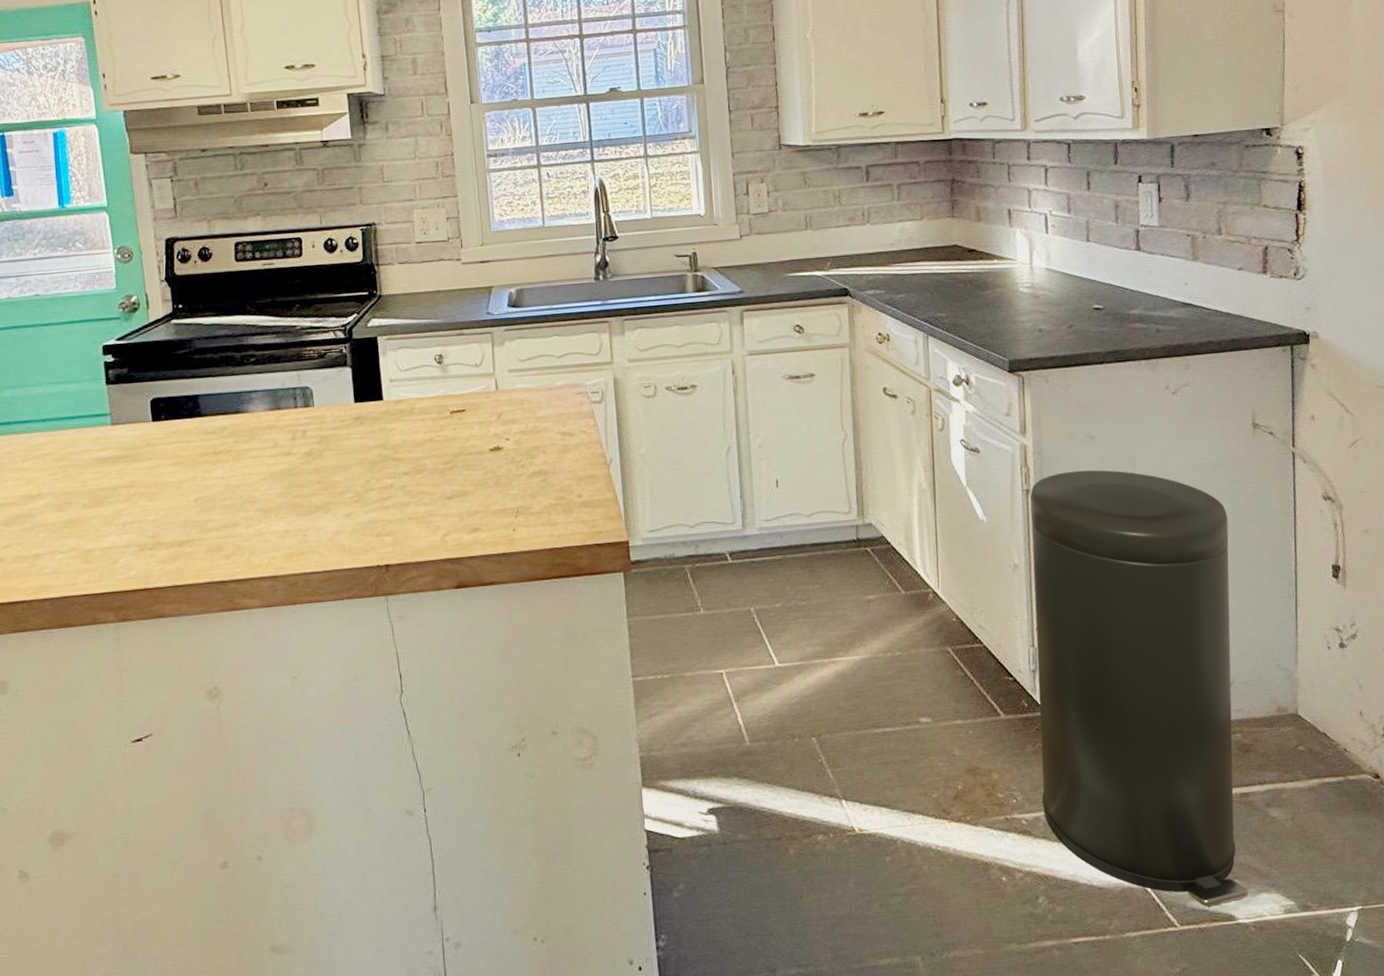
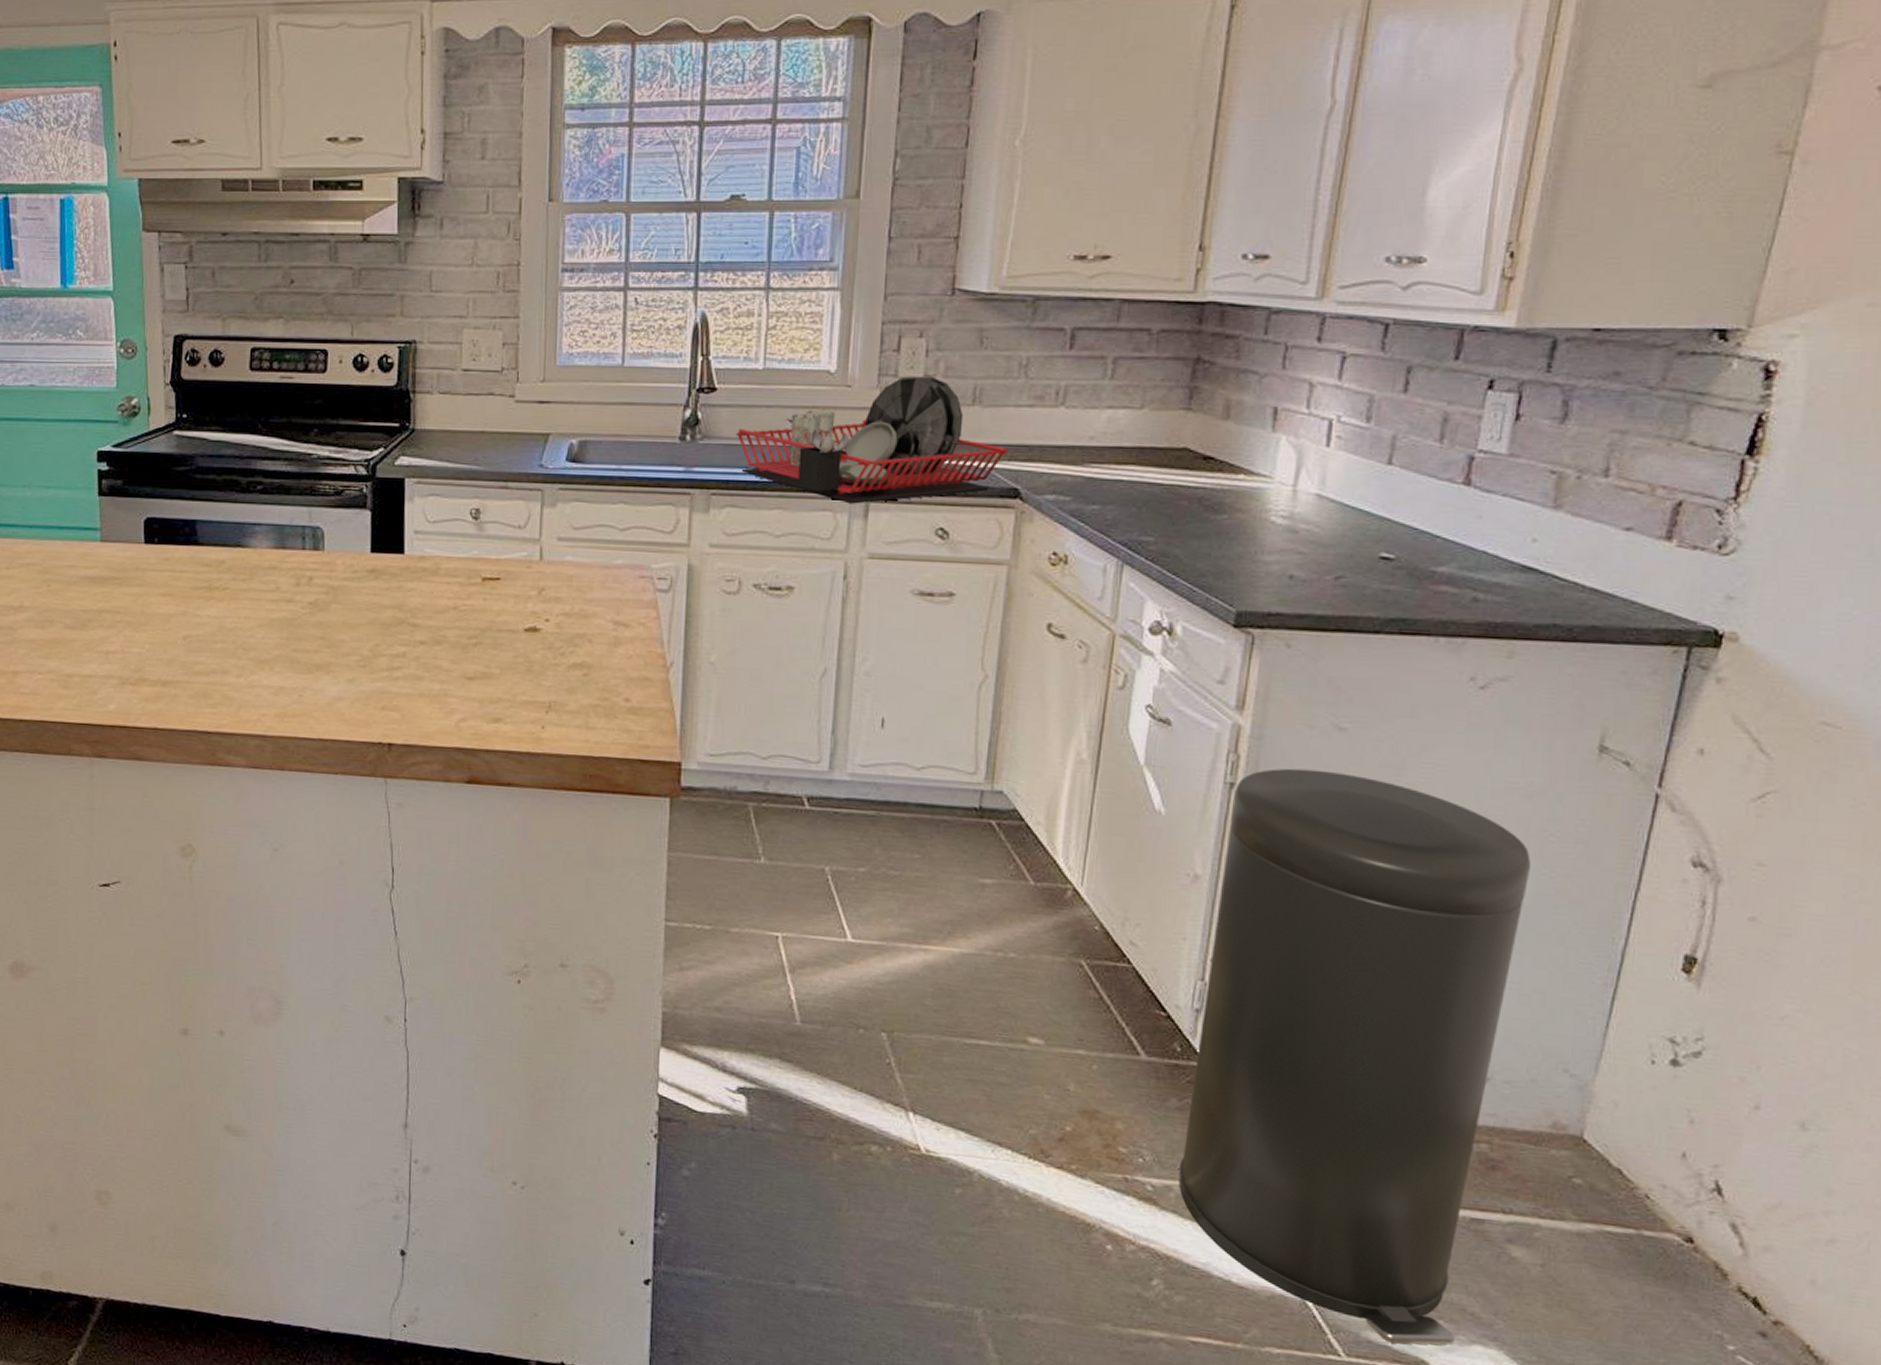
dish rack: none [637,211,836,315] -> present [736,376,1008,504]

